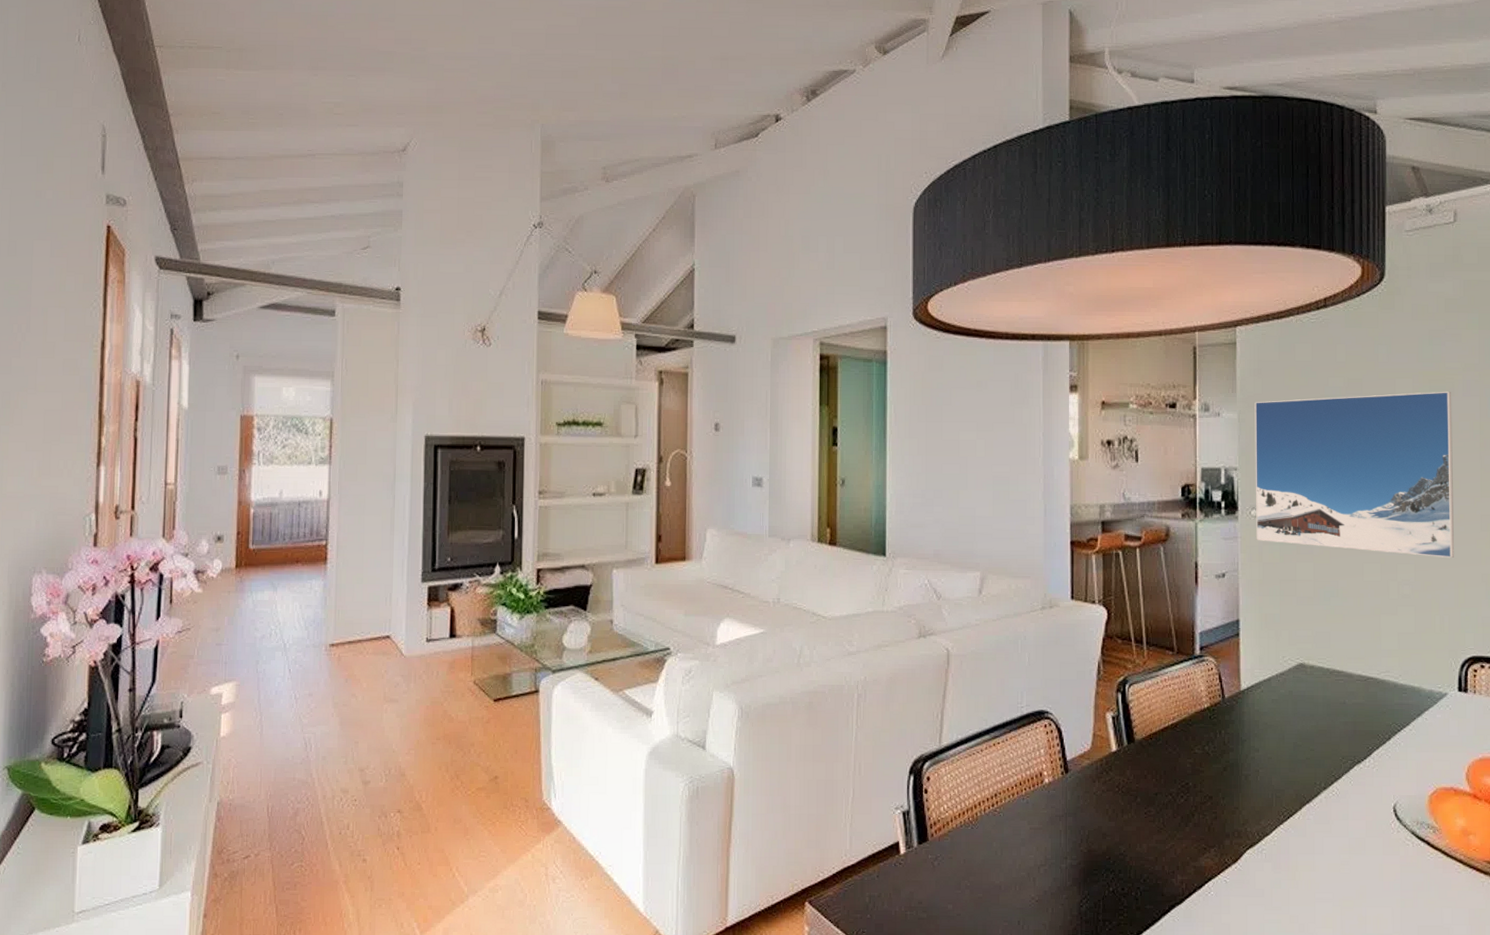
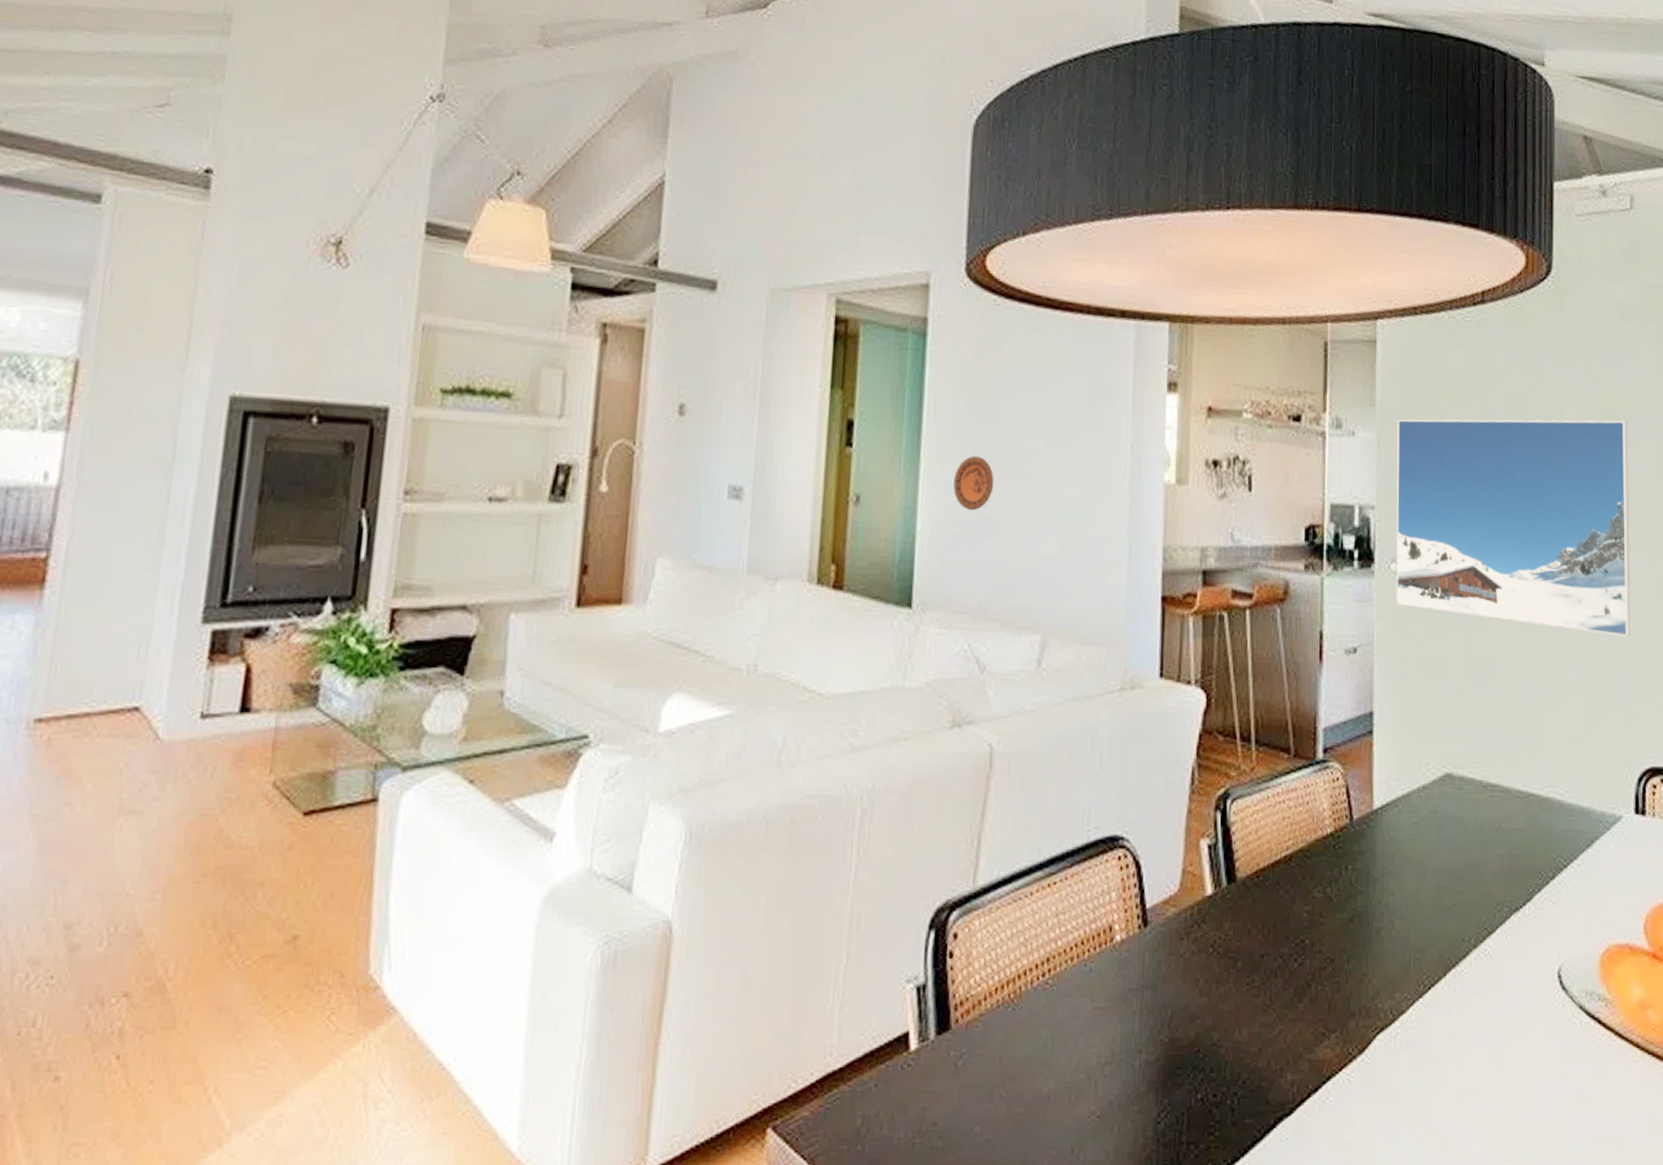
decorative plate: none [912,447,941,487] -> present [953,456,994,511]

